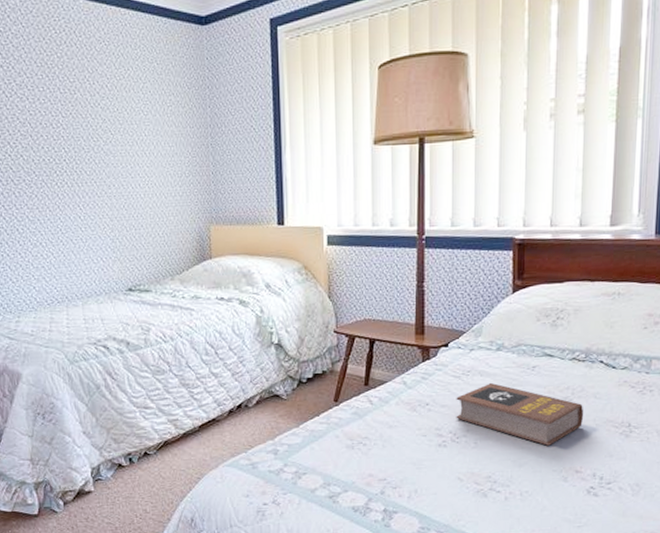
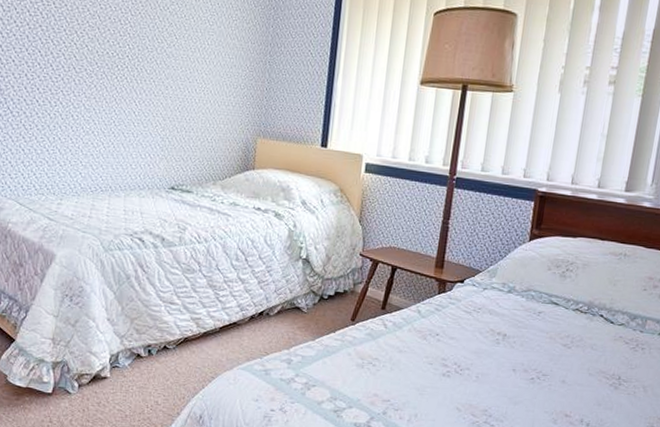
book: present [456,382,584,446] -> none [462,321,580,388]

